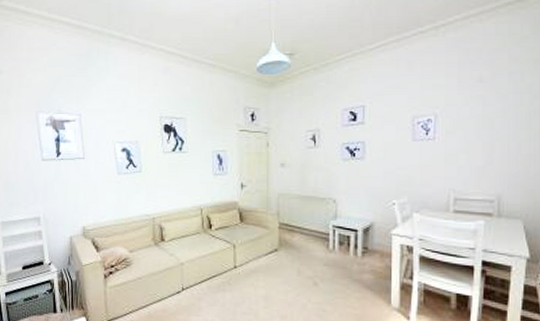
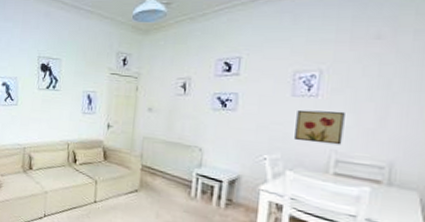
wall art: none [418,152,459,184] -> present [295,109,345,145]

